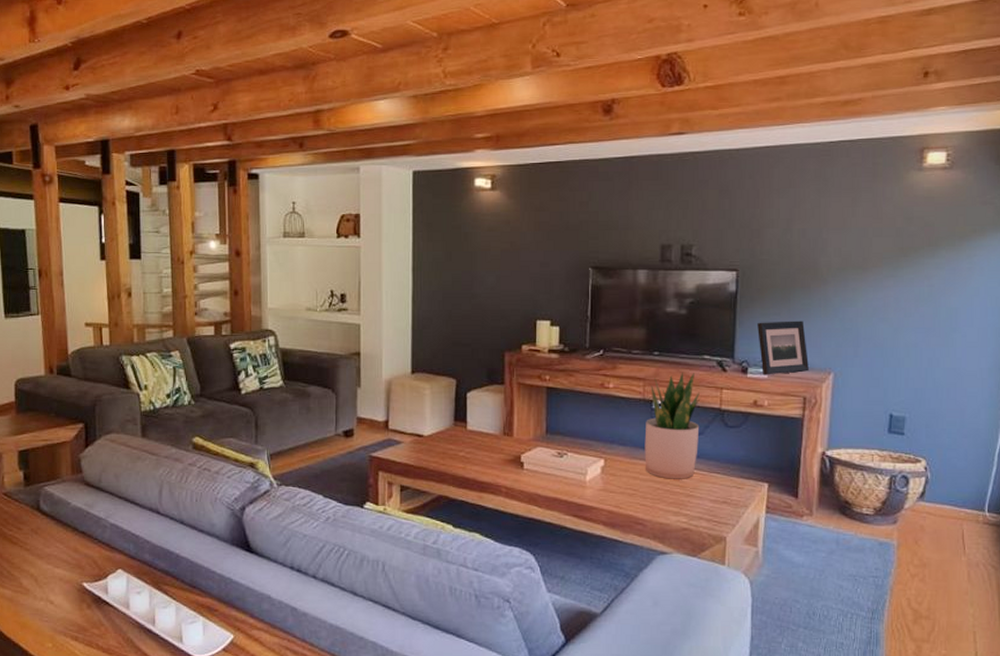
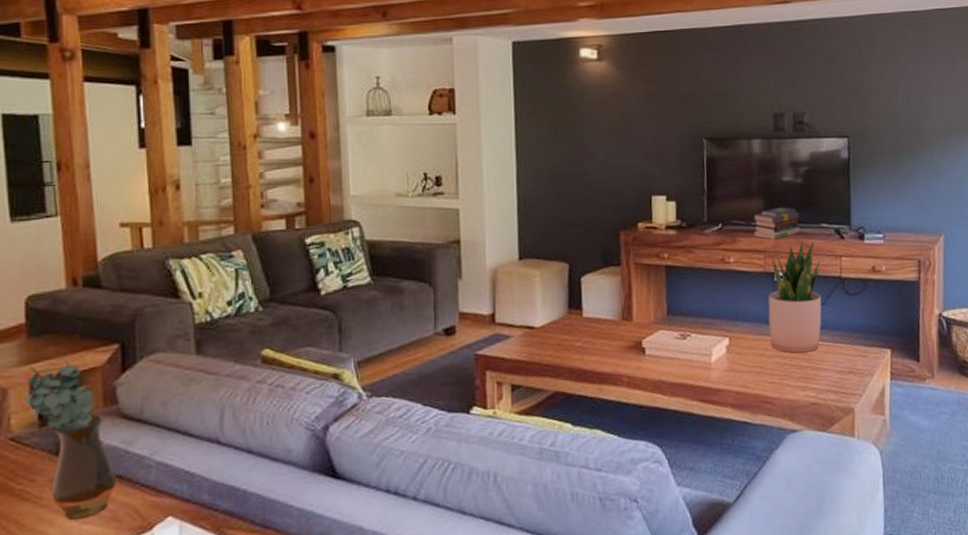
vase: none [15,433,80,563] -> present [25,359,116,519]
books: none [634,337,682,369] -> present [753,207,801,241]
picture frame: present [757,320,809,375] -> none [871,184,921,241]

